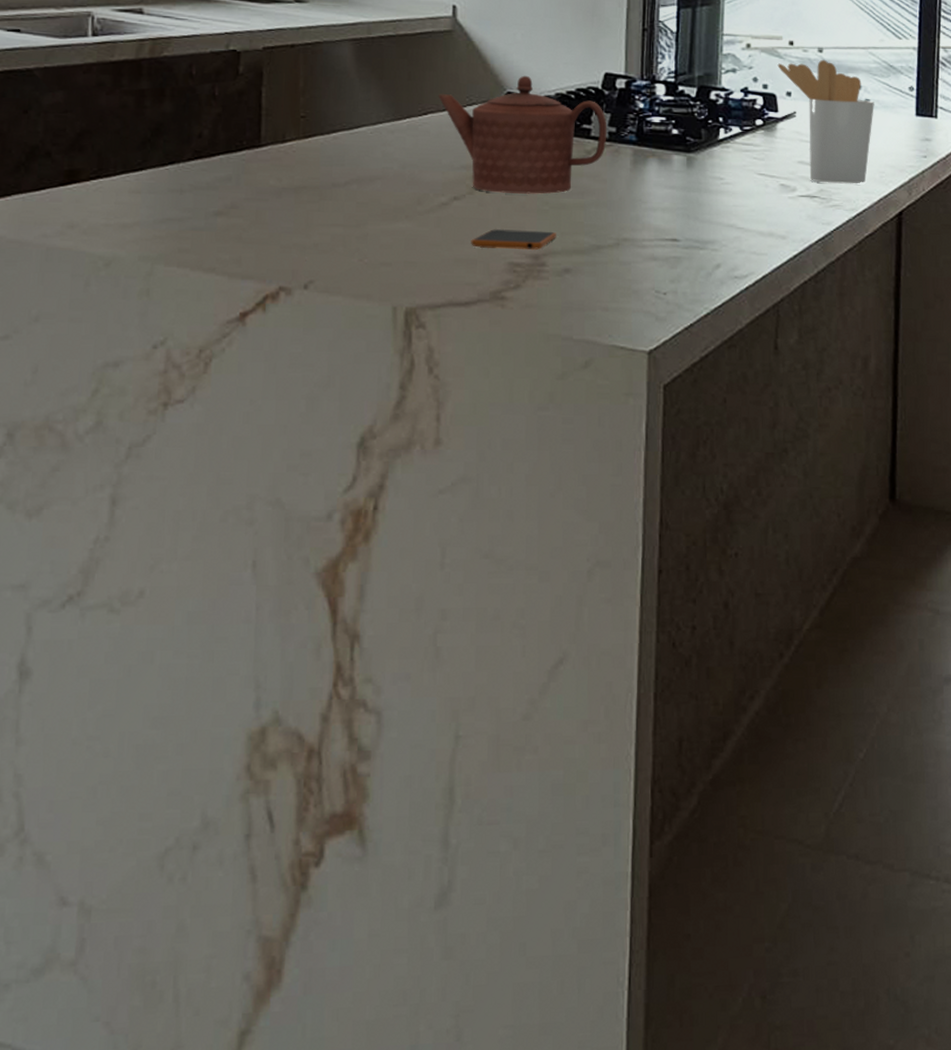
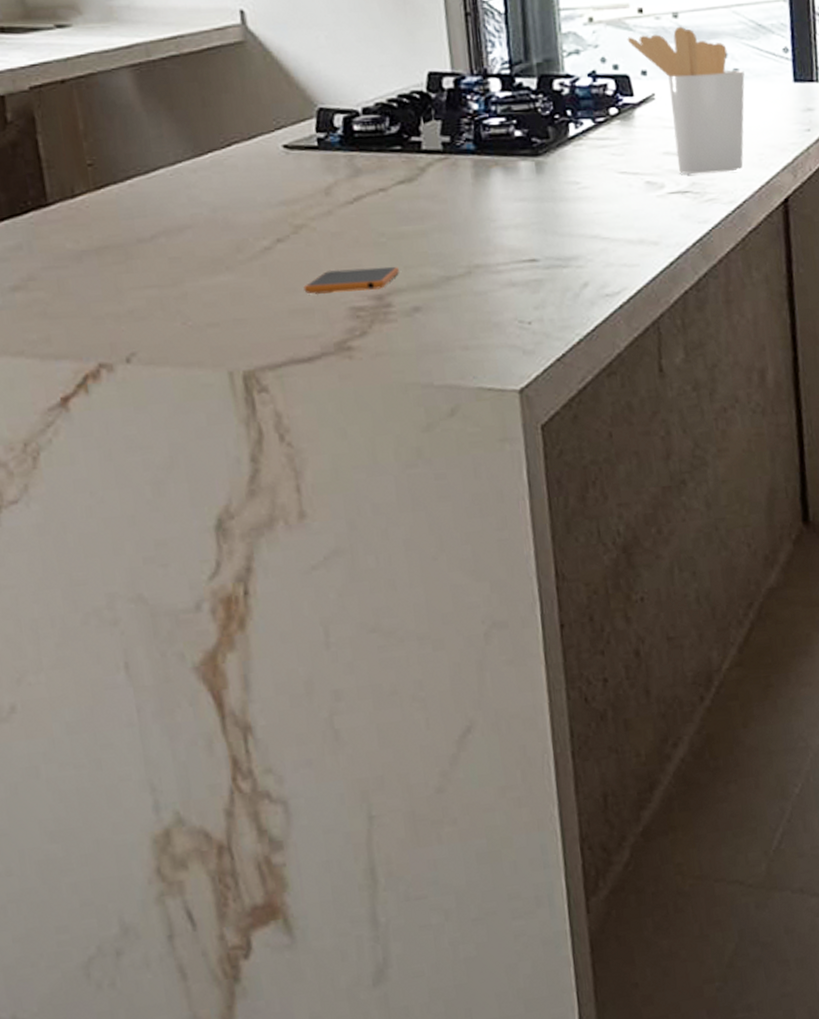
teapot: present [438,75,607,195] -> none [240,85,441,229]

